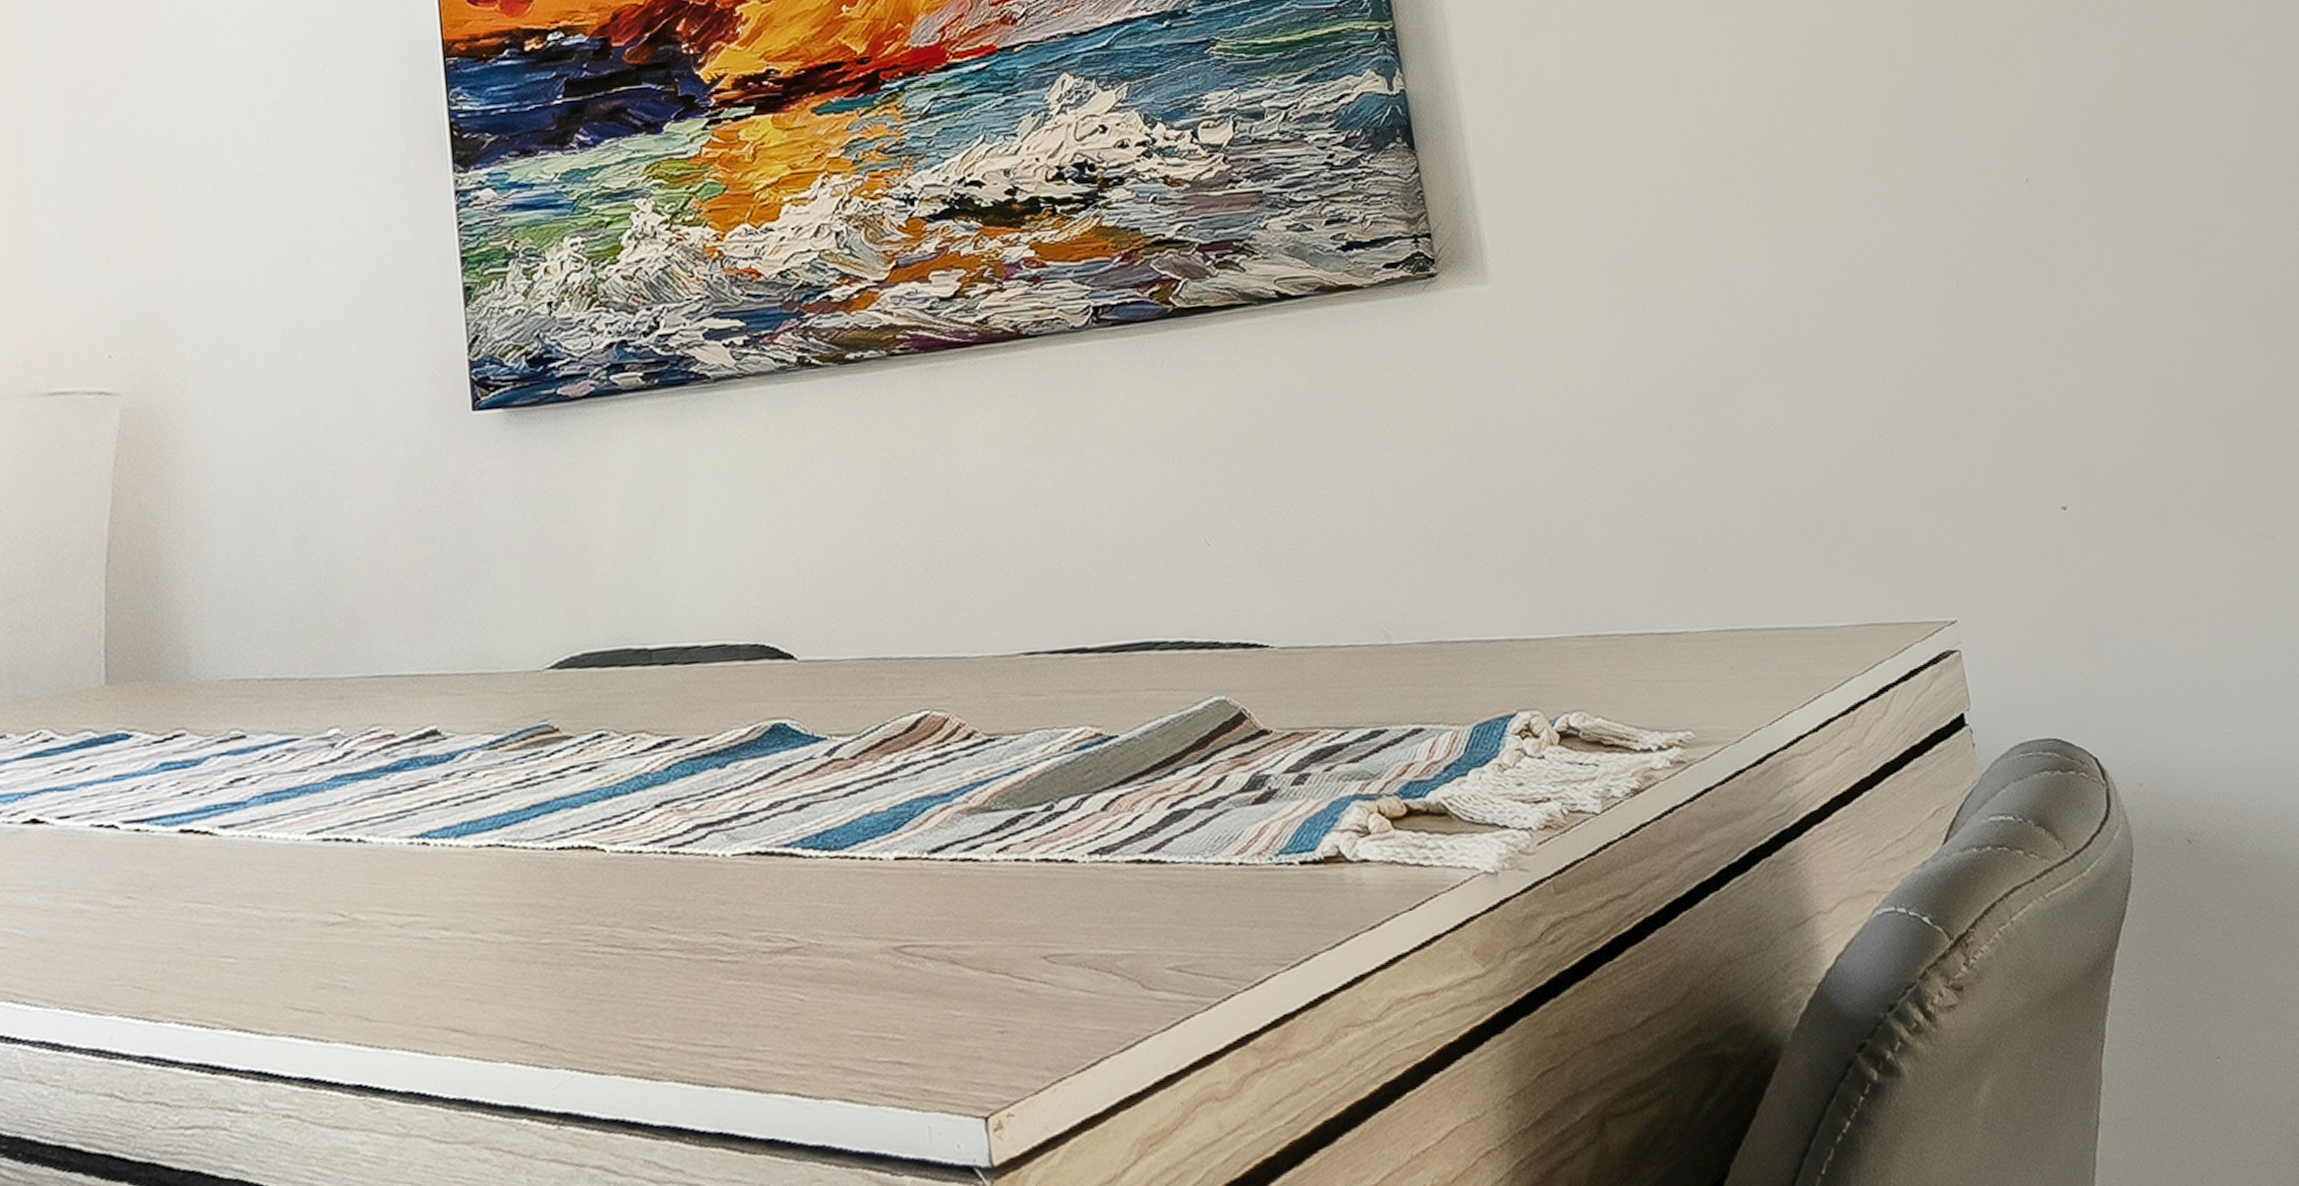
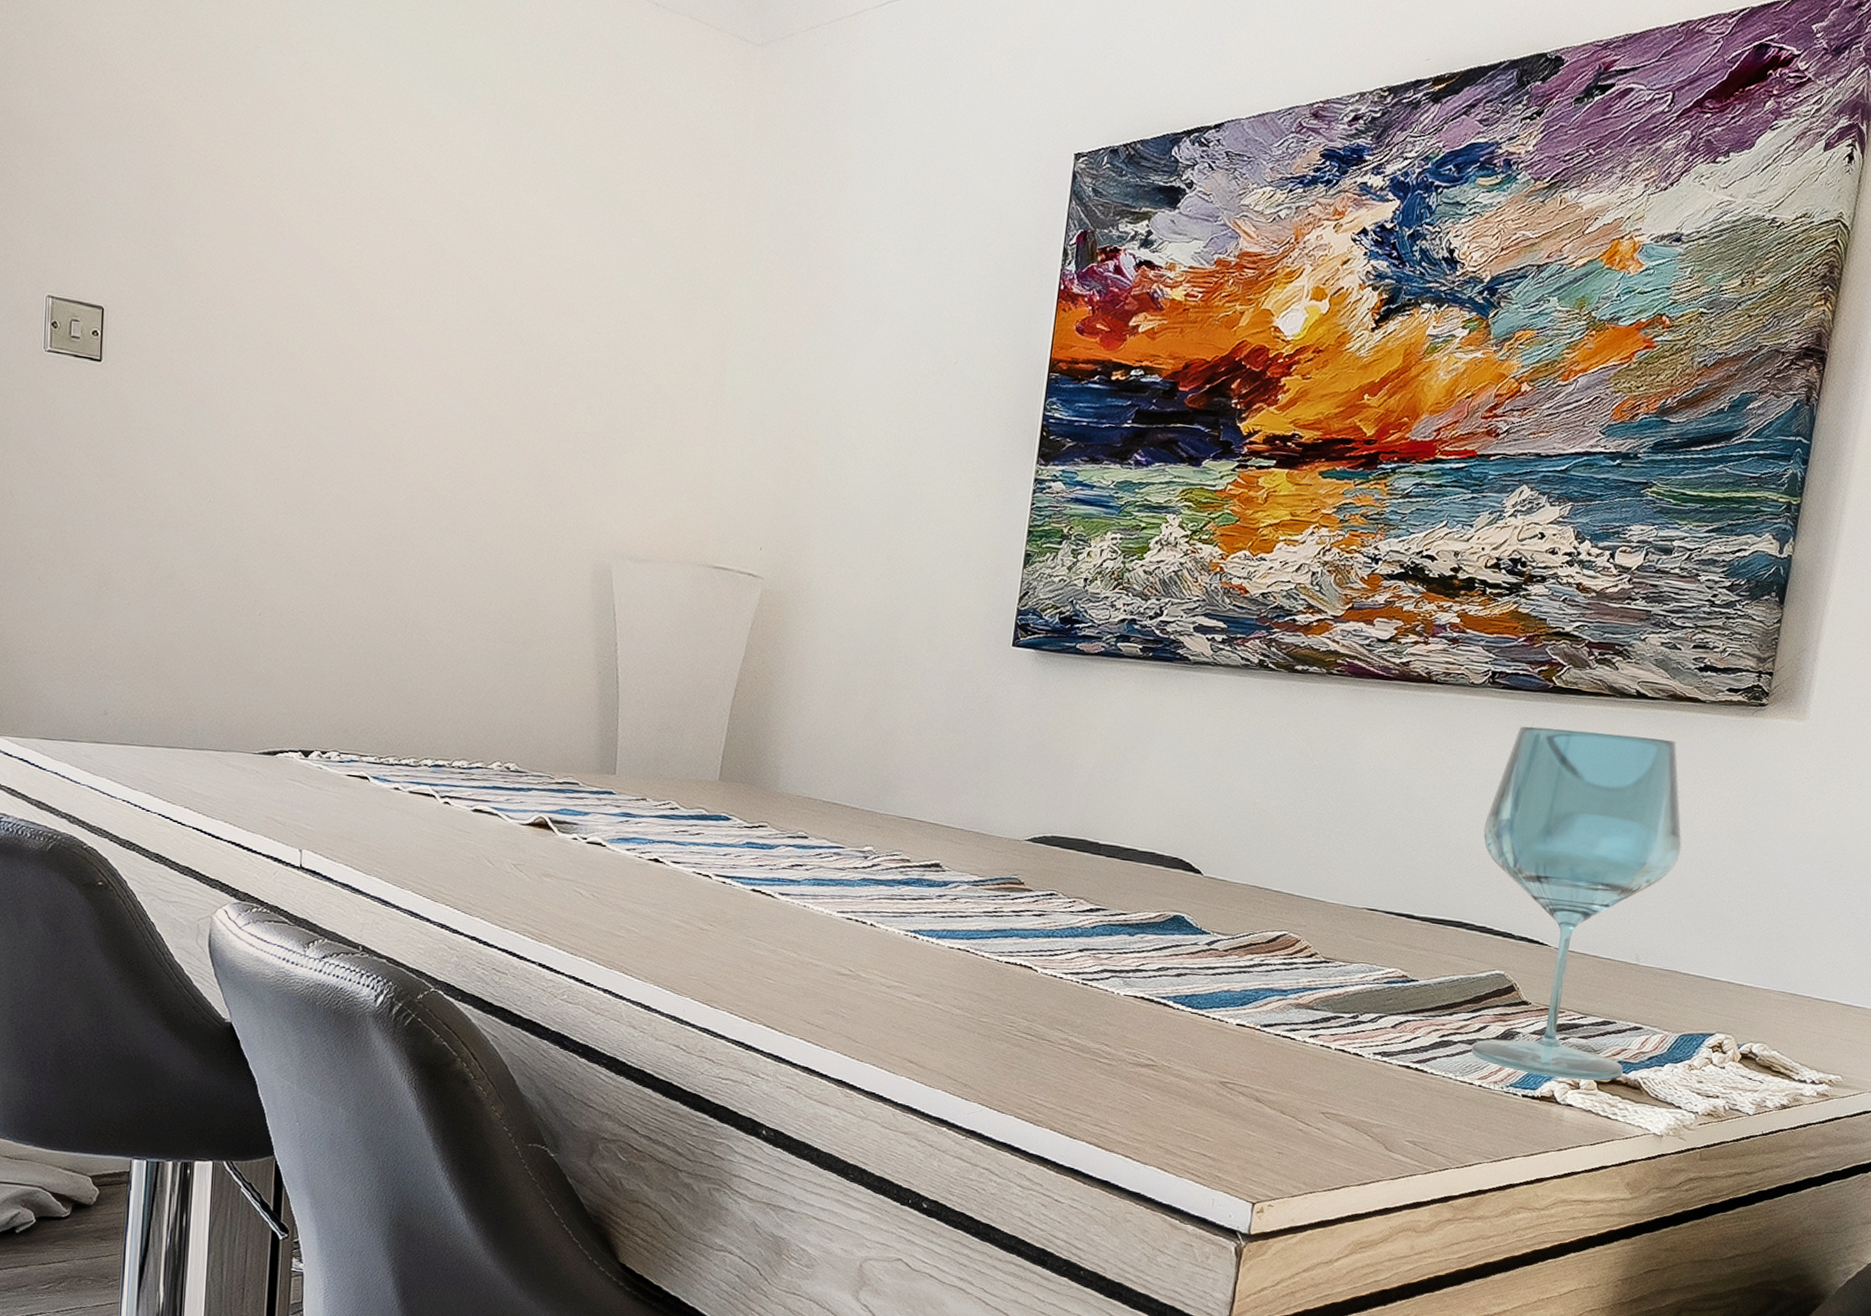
wine glass: none [1140,344,1419,830] -> present [1471,726,1682,1081]

